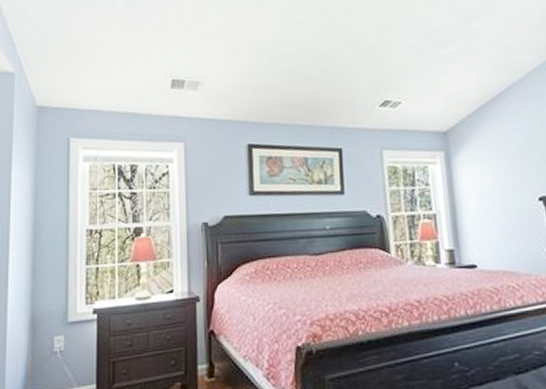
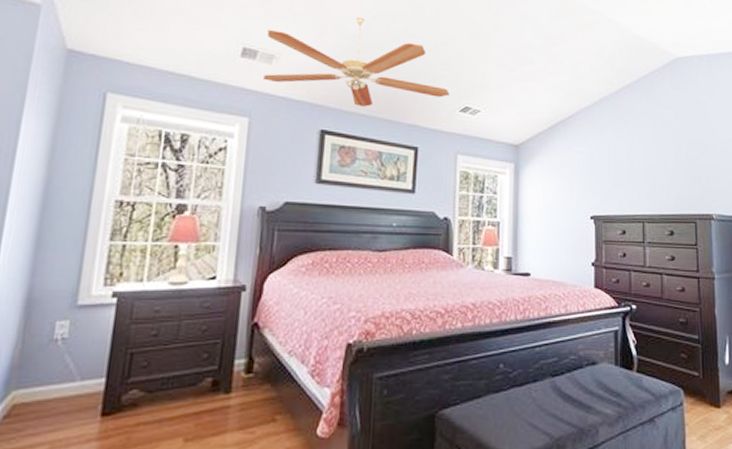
ceiling fan: none [190,31,367,117] -> present [263,17,450,107]

